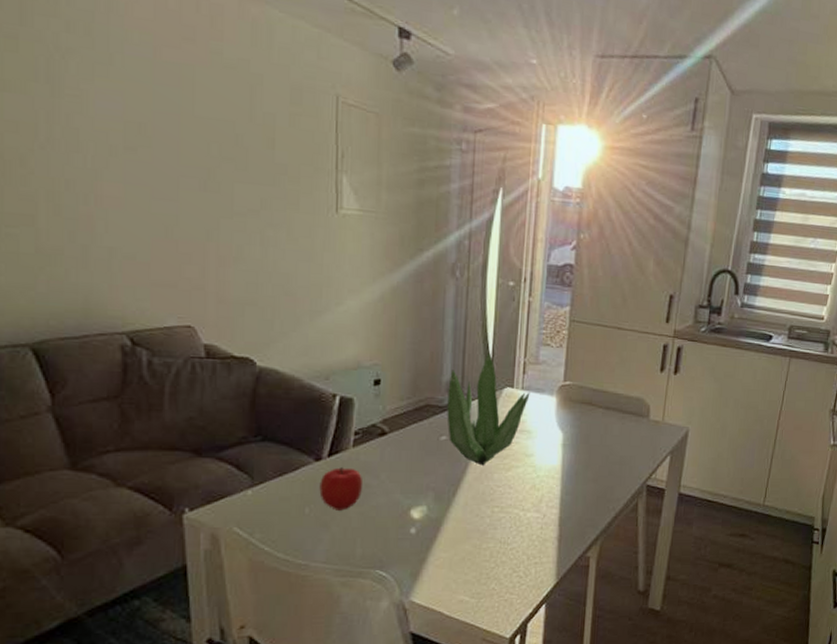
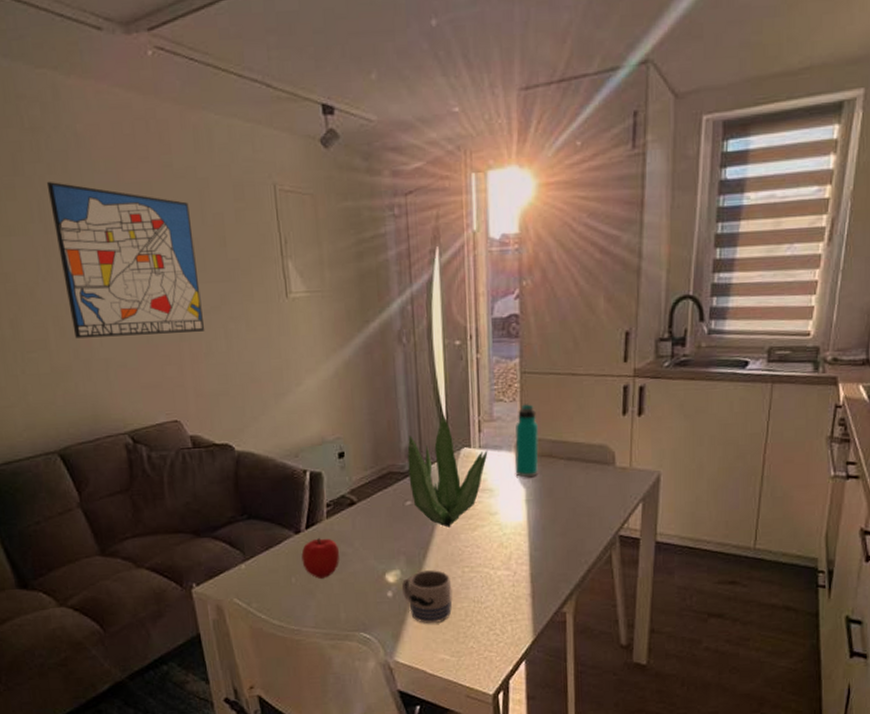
wall art: none [61,39,238,234] -> present [46,181,205,339]
mug: none [427,508,479,564] -> present [402,570,453,624]
water bottle: none [554,350,581,423] -> present [515,403,539,478]

